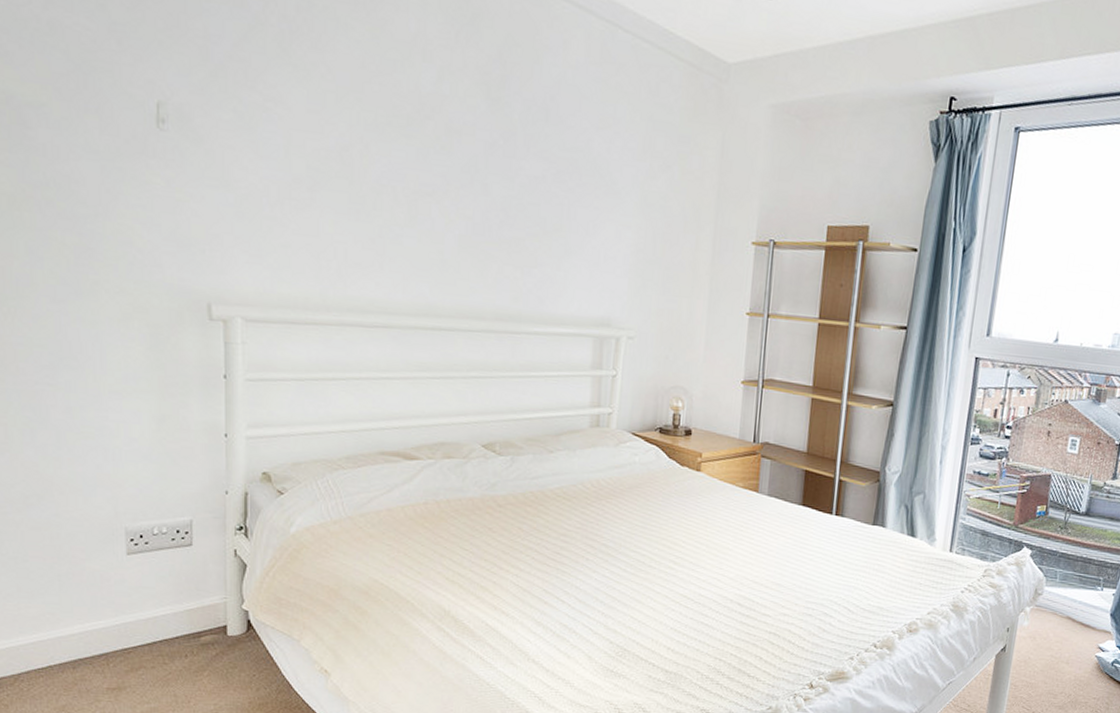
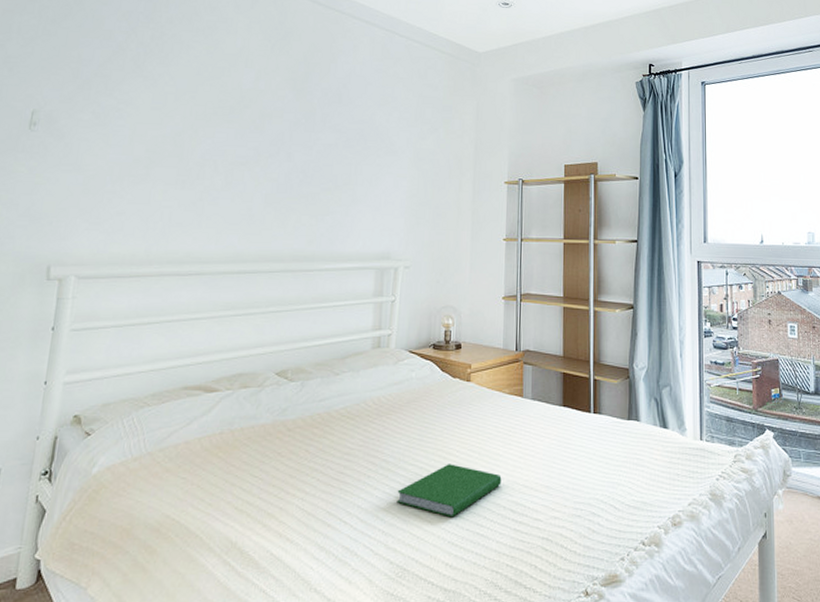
hardcover book: none [617,553,730,606] -> present [397,464,502,518]

